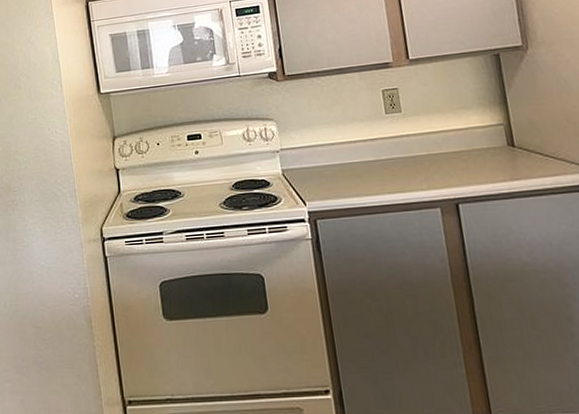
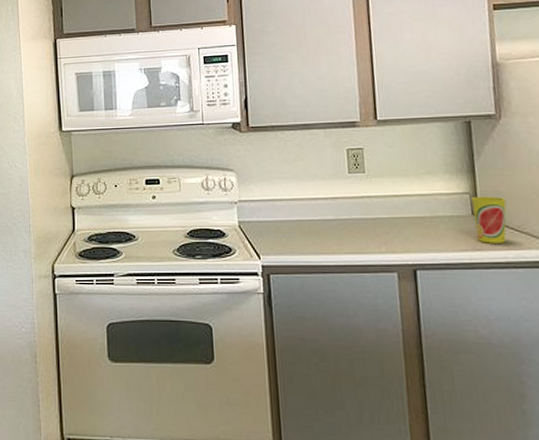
cup: none [506,125,542,172] -> present [471,196,507,243]

